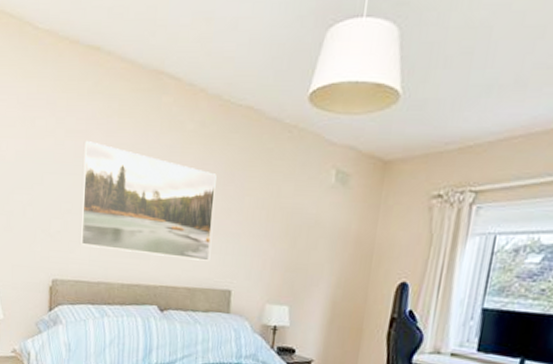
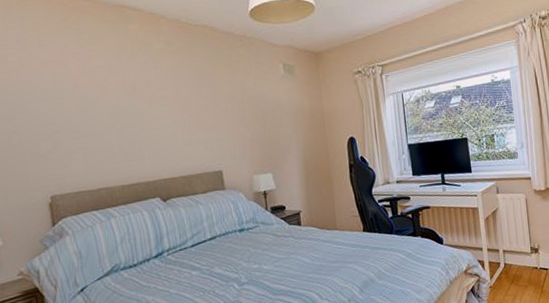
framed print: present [80,140,217,261] -> none [60,68,199,160]

